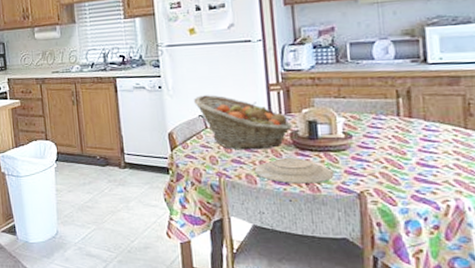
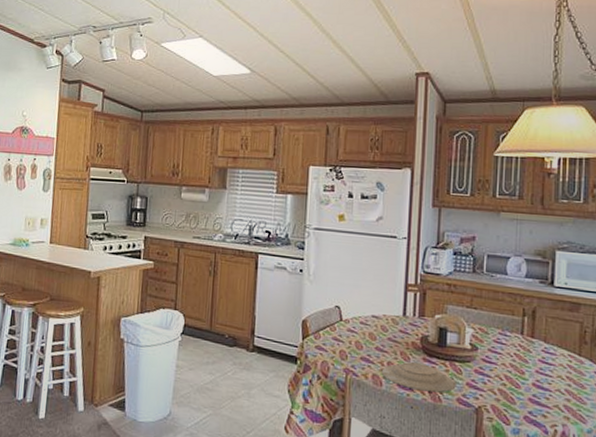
fruit basket: present [194,95,292,150] -> none [333,285,423,351]

